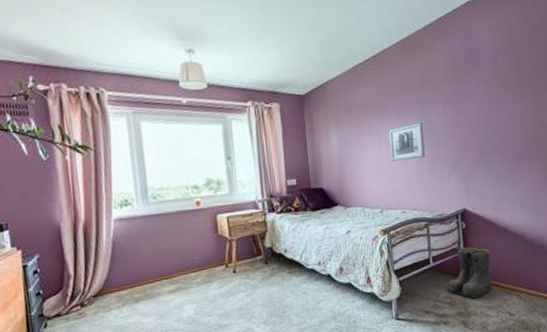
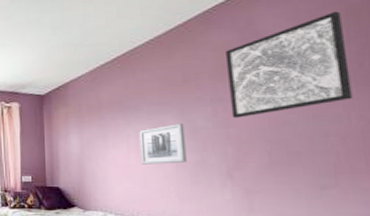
wall art: none [453,28,531,118] -> present [226,11,353,119]

